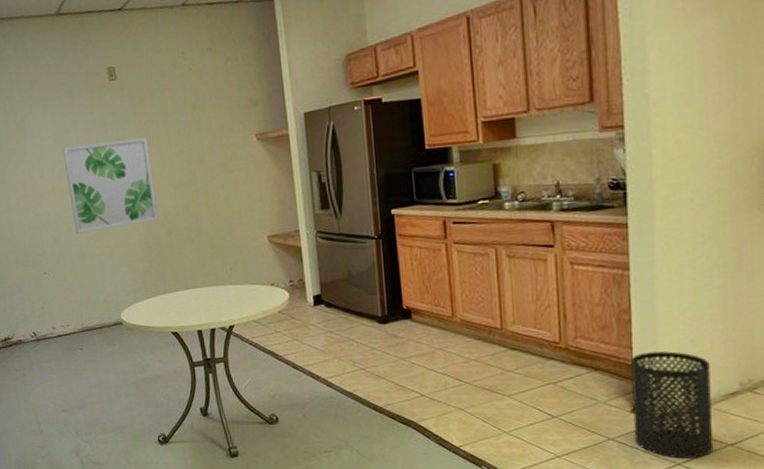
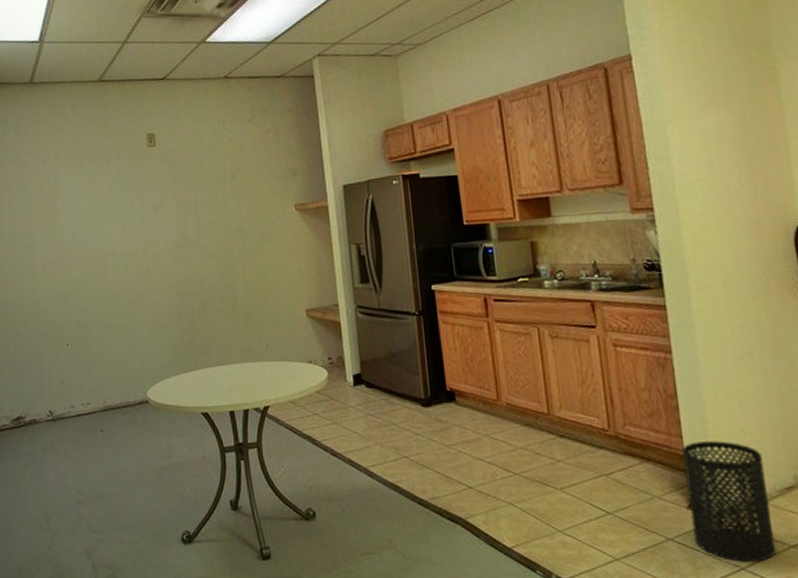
wall art: present [63,137,158,234] -> none [96,205,192,302]

